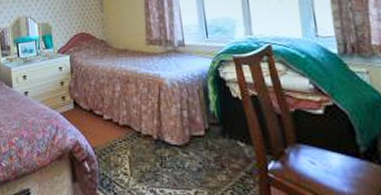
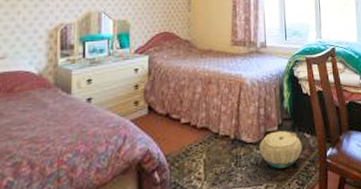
basket: none [185,136,236,176] -> present [259,131,302,169]

